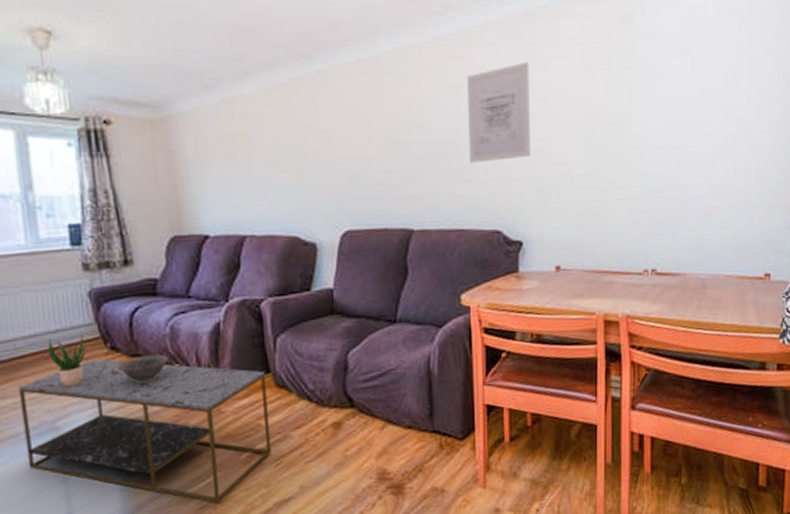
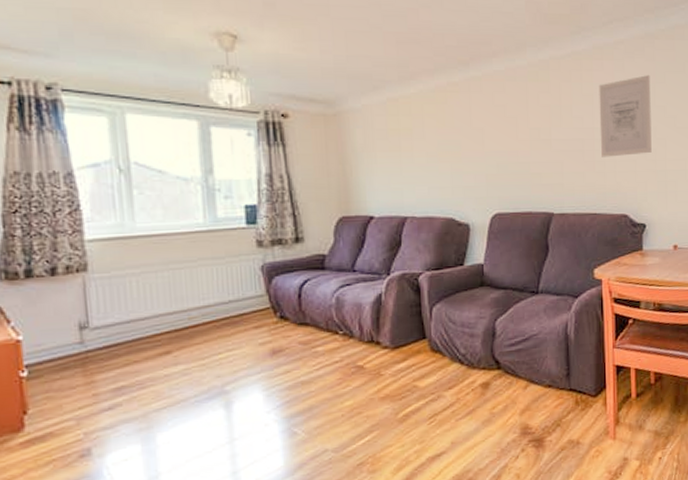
coffee table: present [18,358,272,503] -> none [190,327,426,460]
potted plant: present [48,333,87,387] -> none [221,304,257,354]
decorative bowl: present [116,354,170,383] -> none [285,322,335,349]

